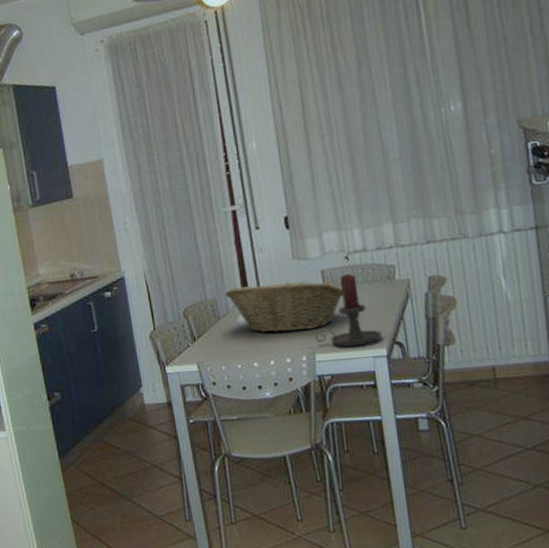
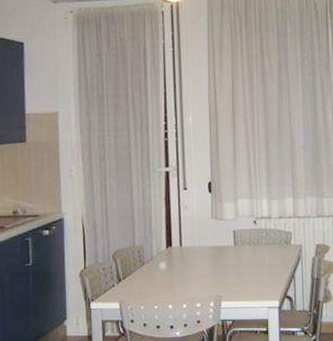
fruit basket: present [225,281,344,333] -> none [151,236,249,280]
candle holder: present [315,273,383,347] -> none [223,235,277,297]

